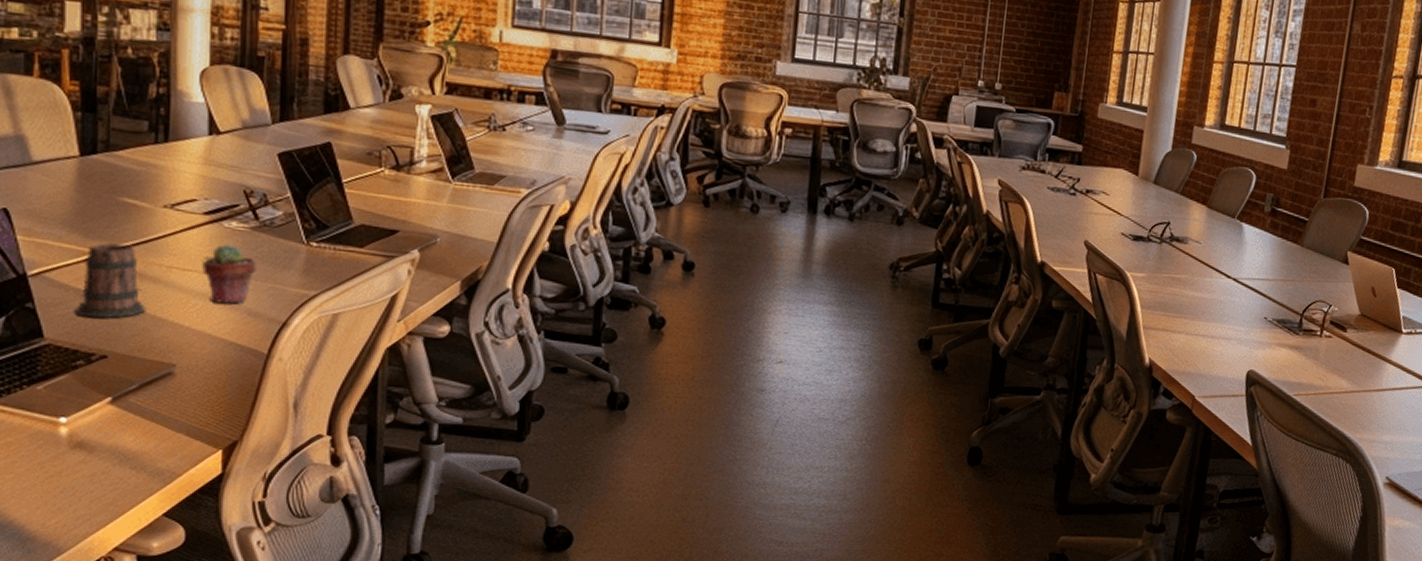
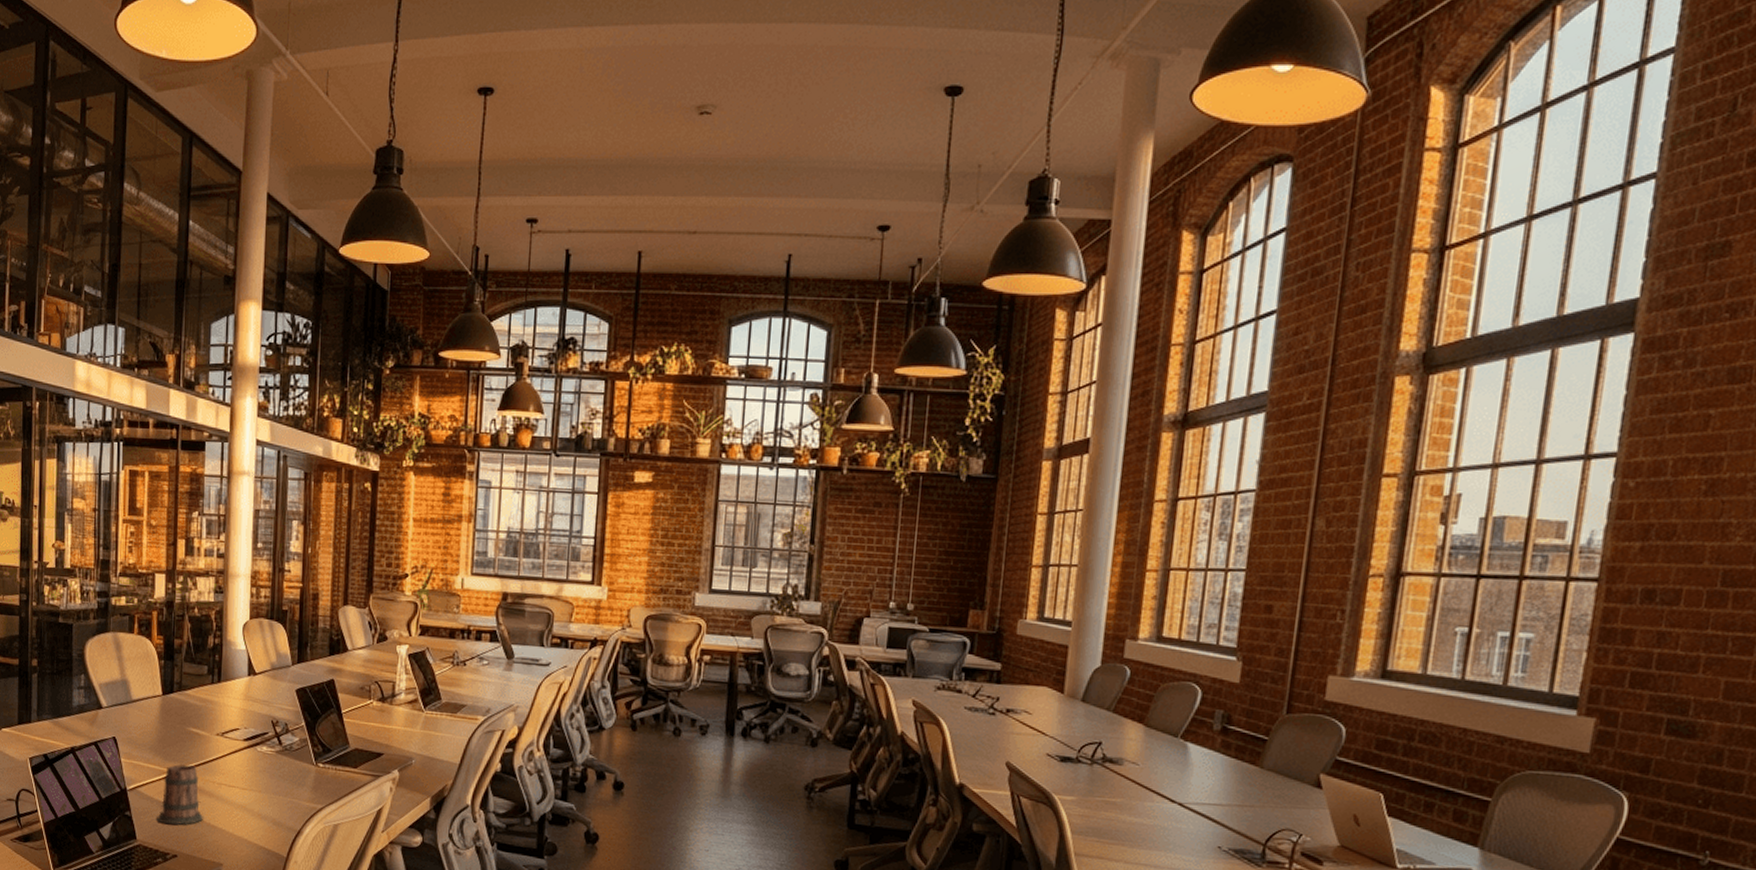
potted succulent: present [201,245,256,304] -> none [241,766,280,815]

